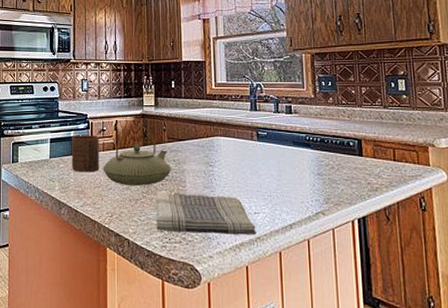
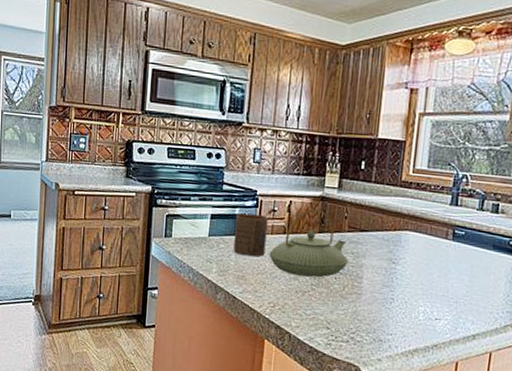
dish towel: present [156,192,256,235] -> none [323,285,435,342]

